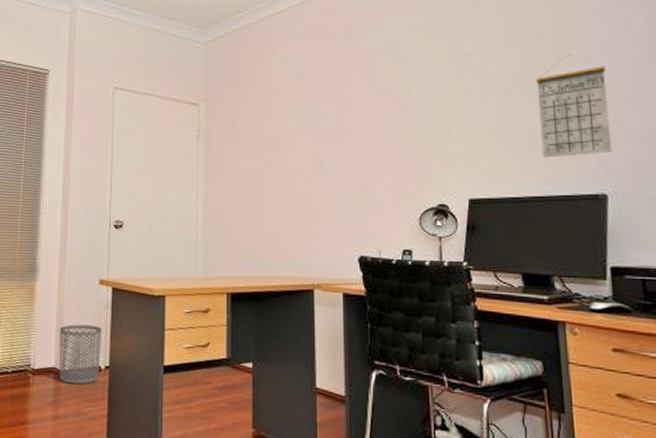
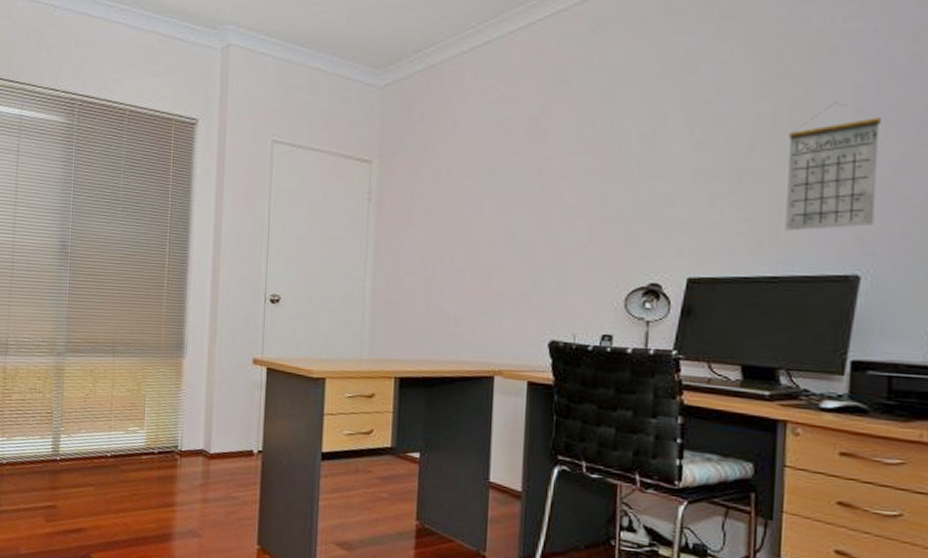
waste bin: present [59,324,102,385] -> none [208,405,255,469]

